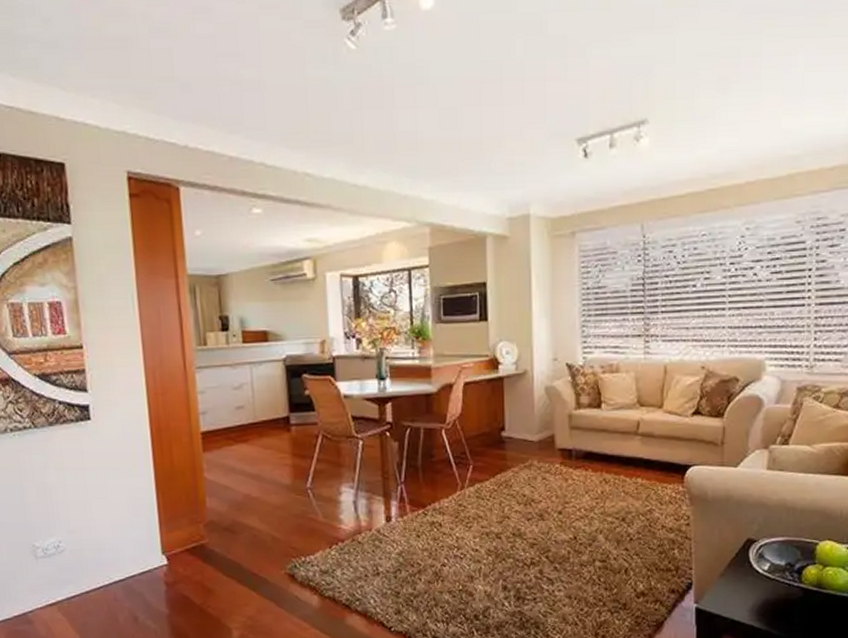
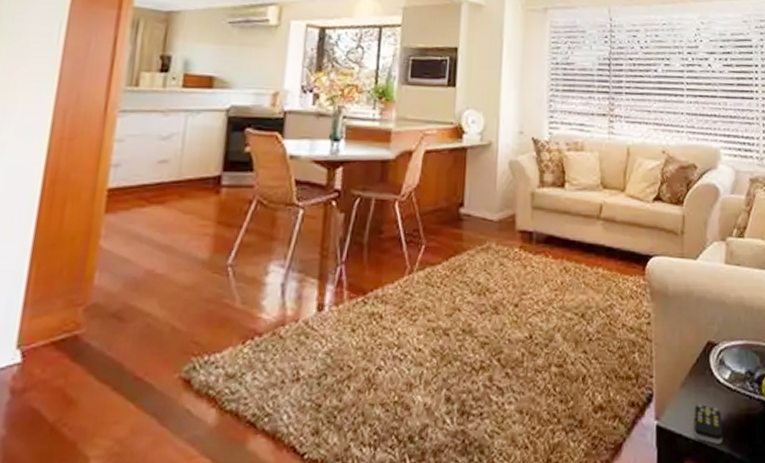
remote control: none [732,590,761,623] -> present [694,403,723,444]

